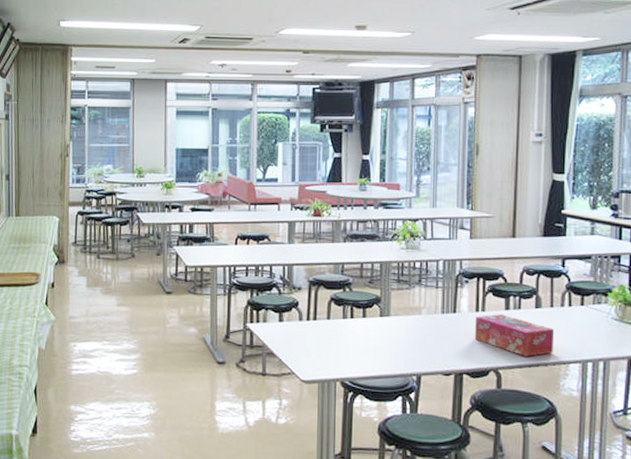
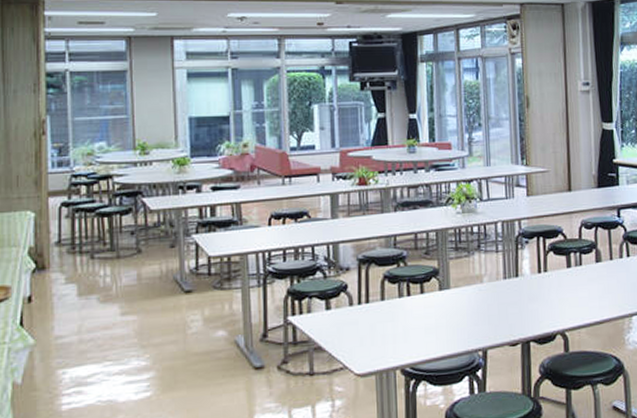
tissue box: present [475,314,555,357] -> none [538,273,616,315]

